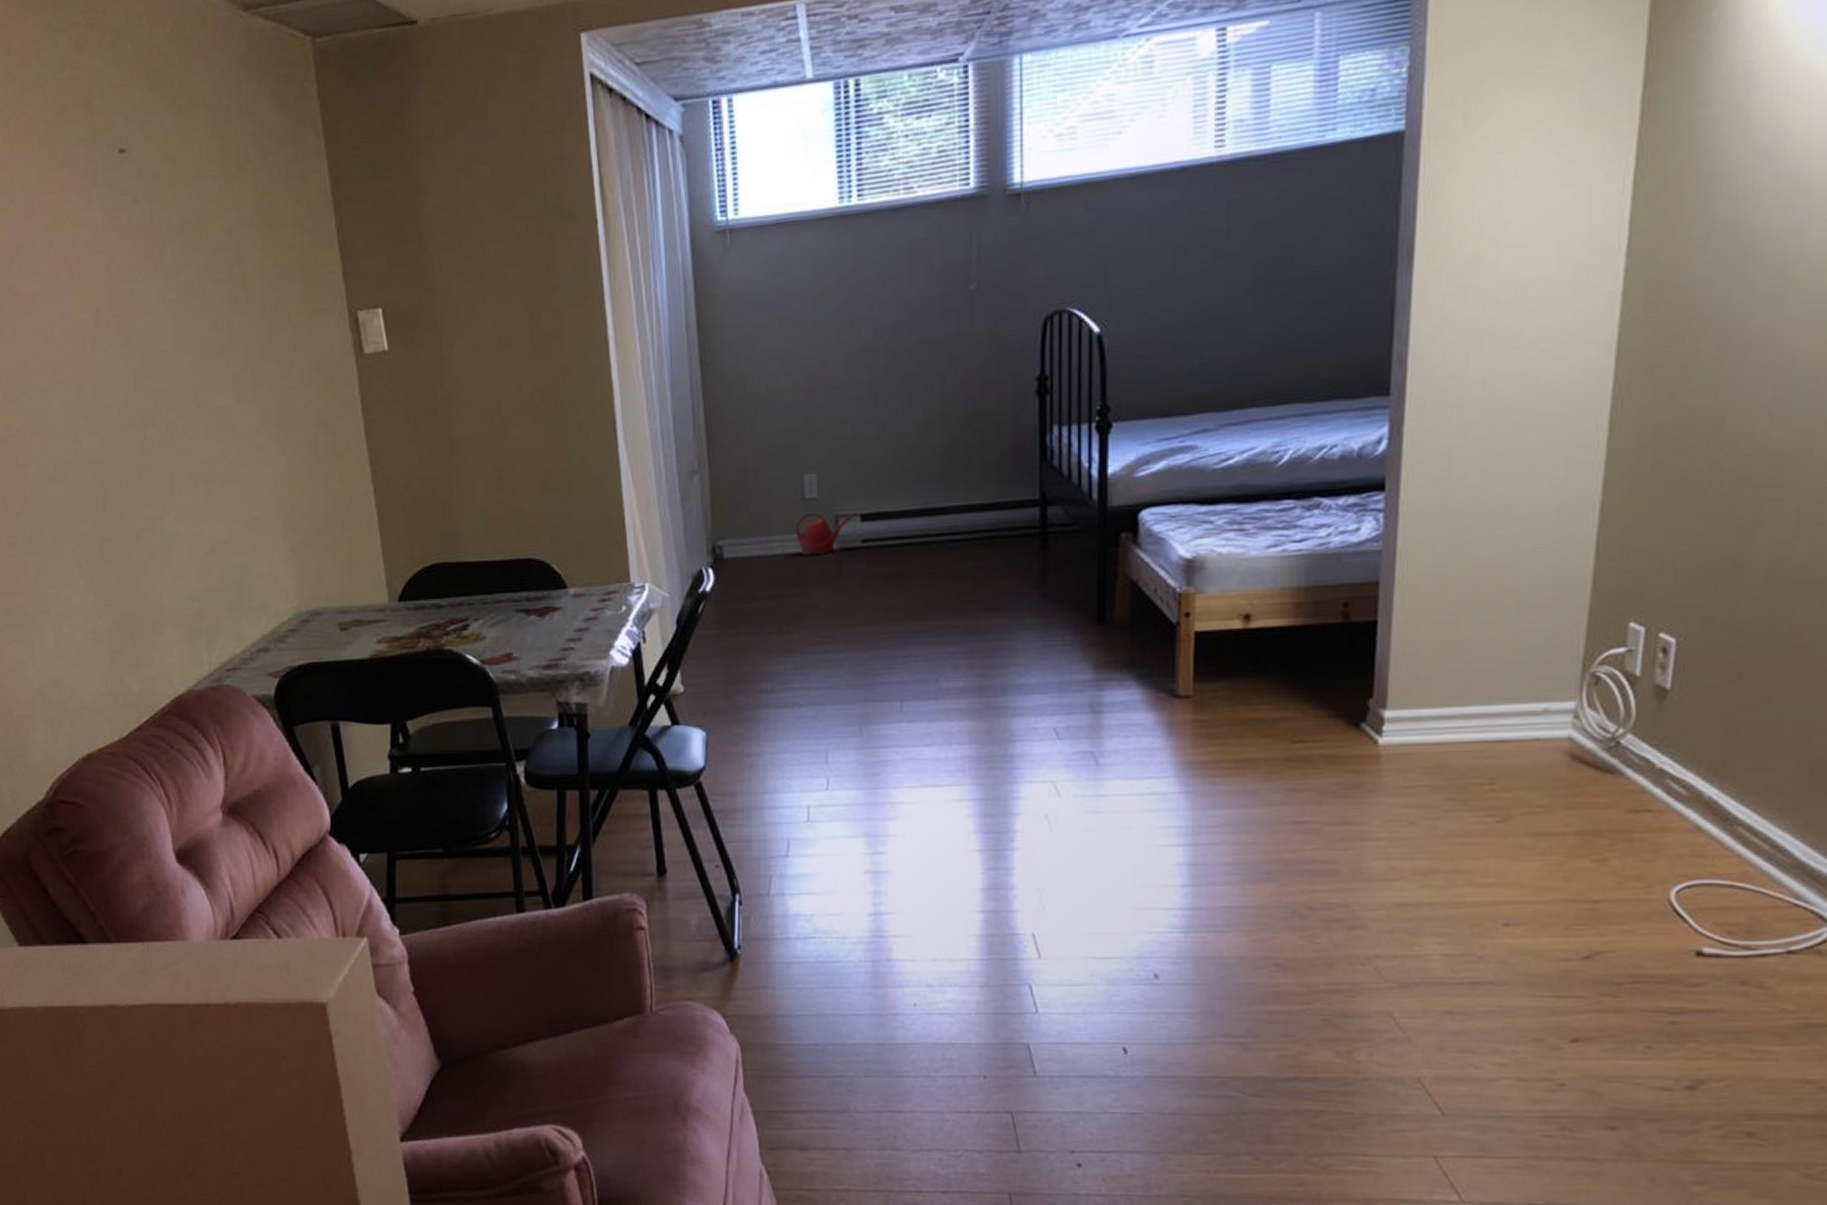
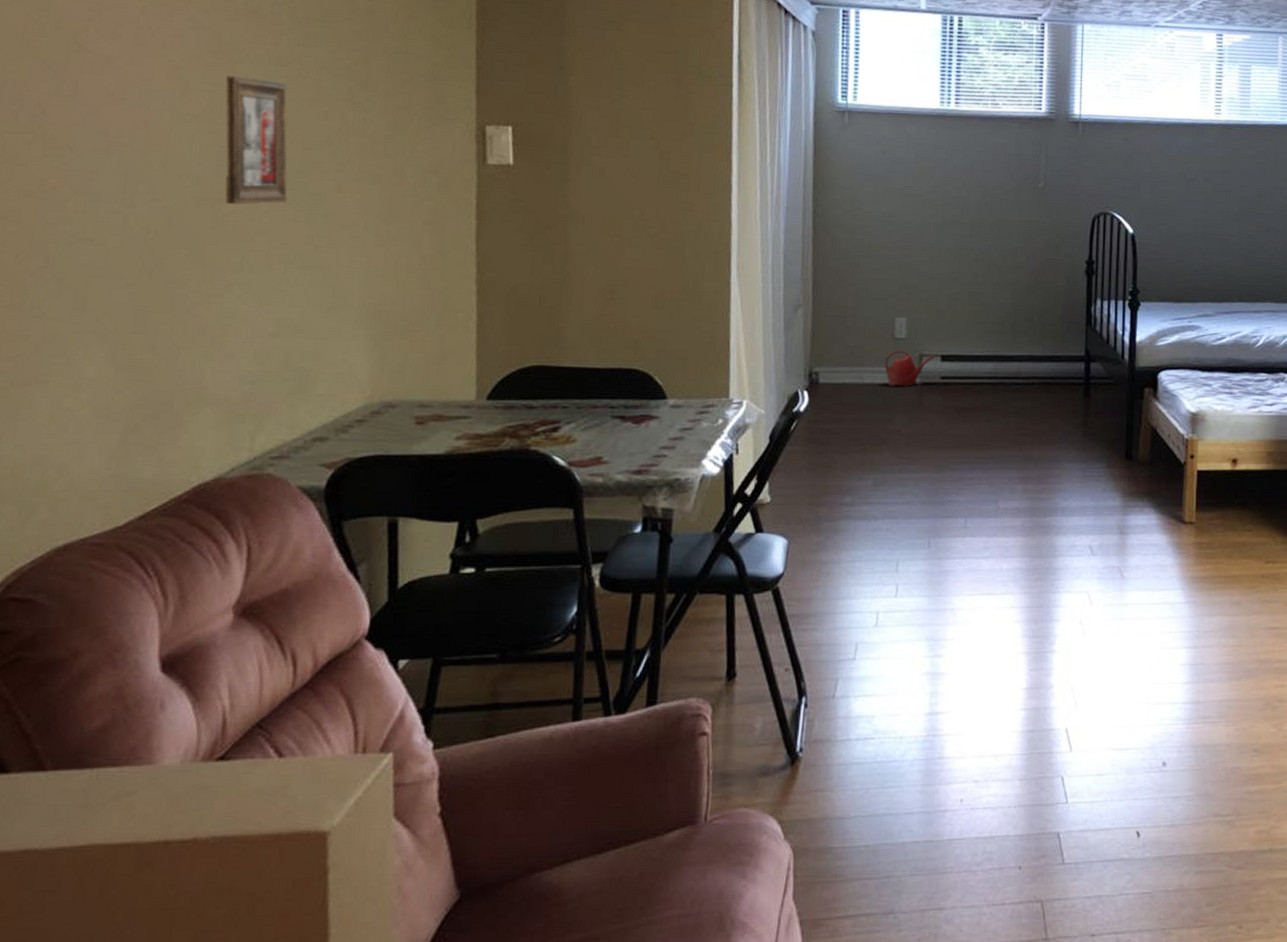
picture frame: none [127,296,197,428] -> present [225,76,288,205]

